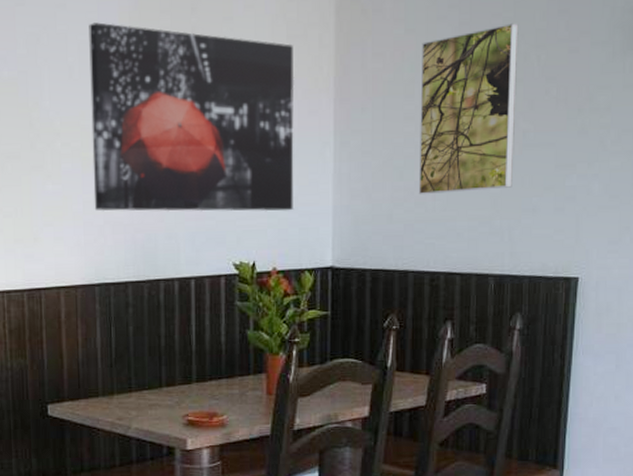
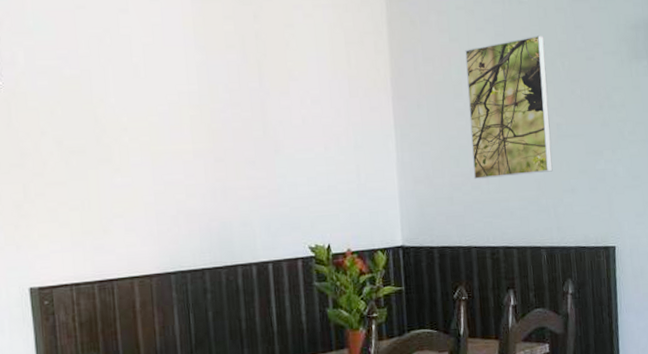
wall art: present [89,22,295,212] -> none [153,26,362,202]

